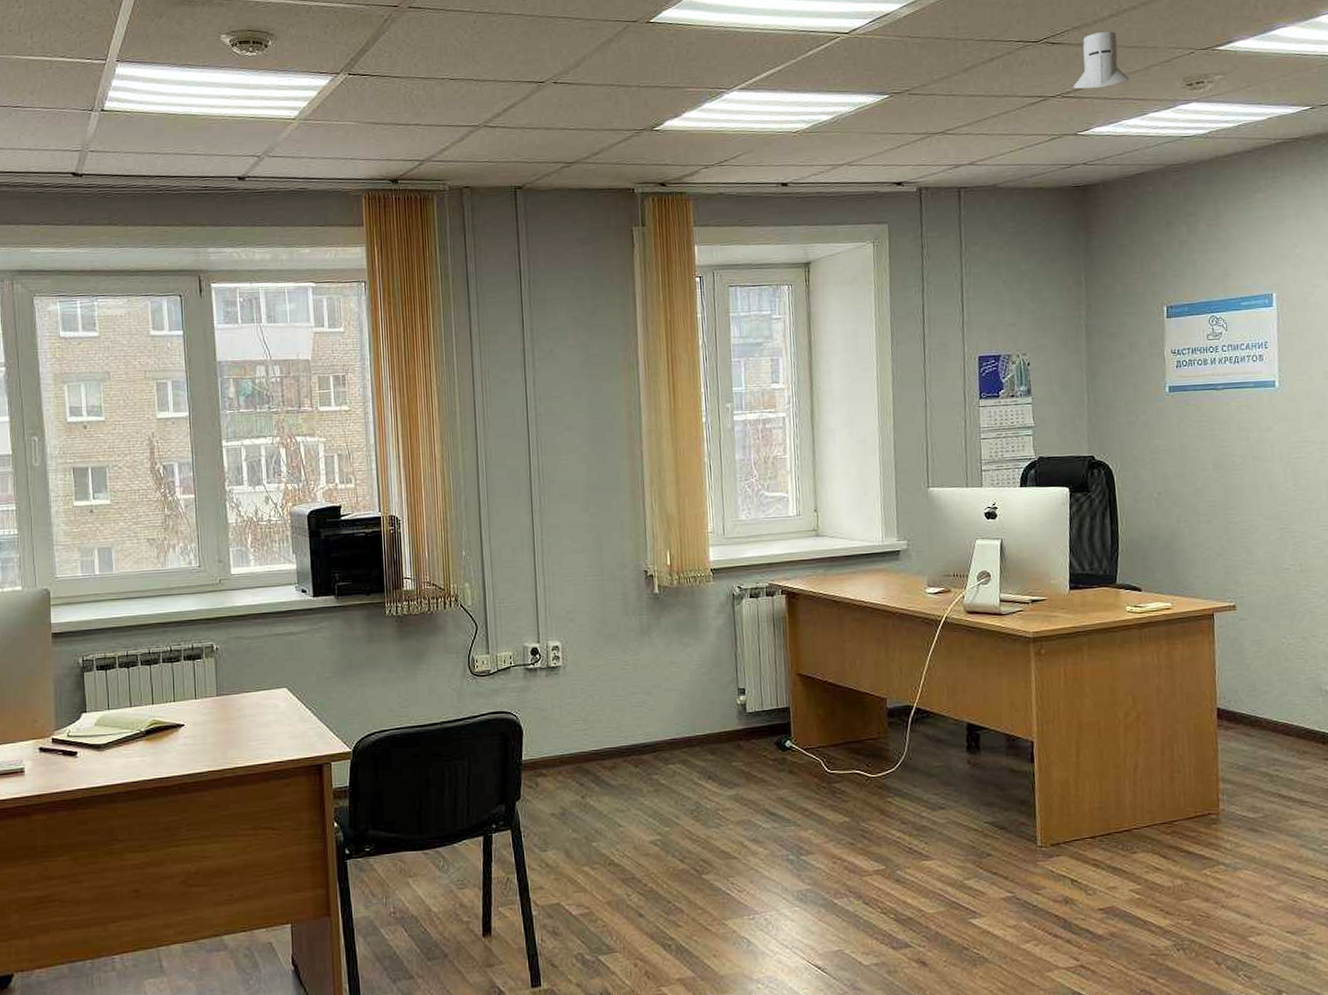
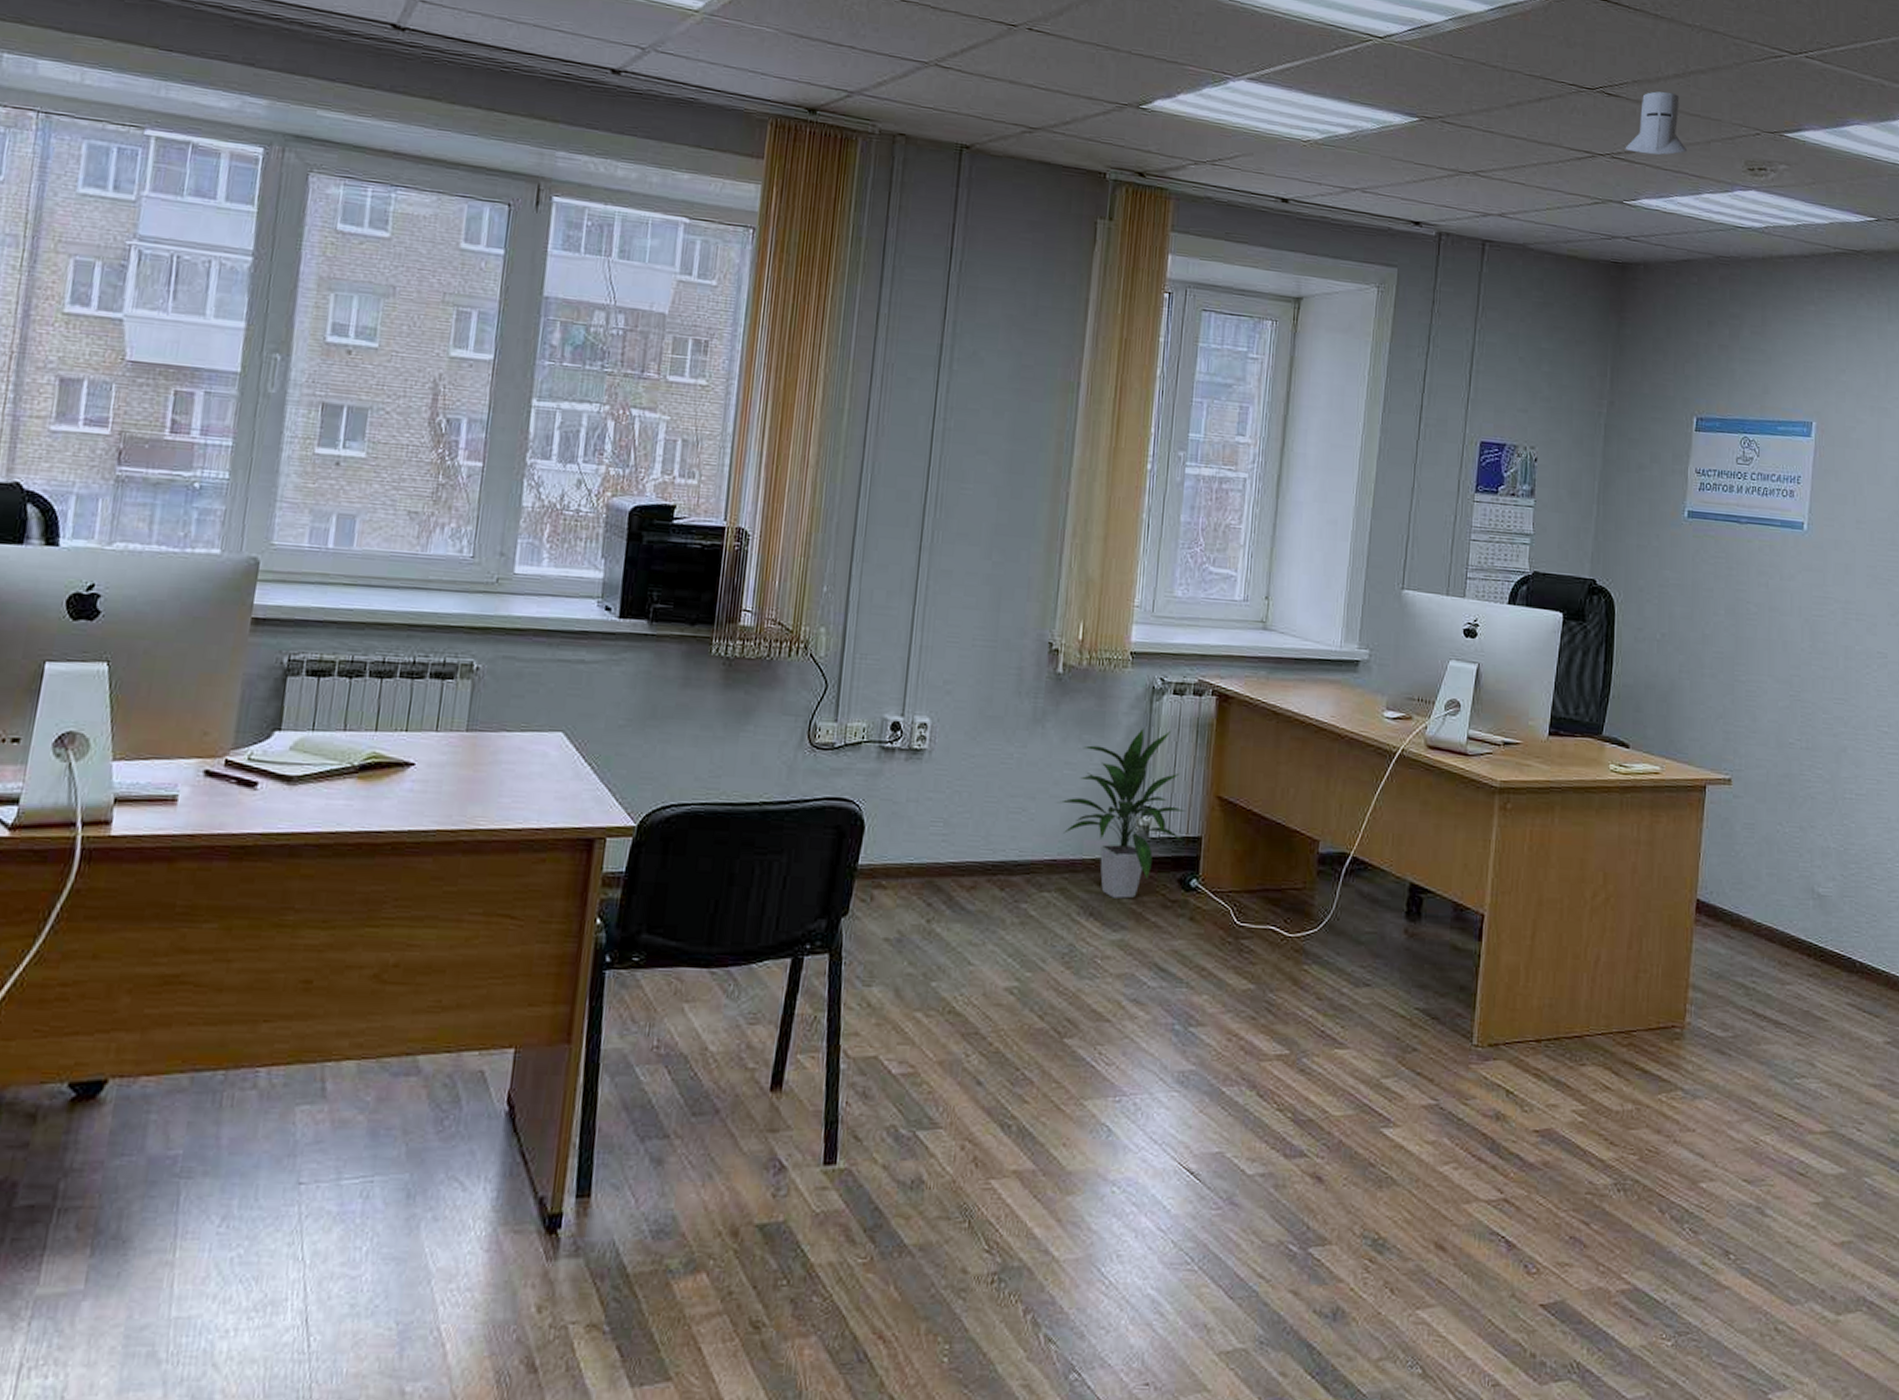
indoor plant: none [669,626,774,763] -> present [1056,728,1187,899]

